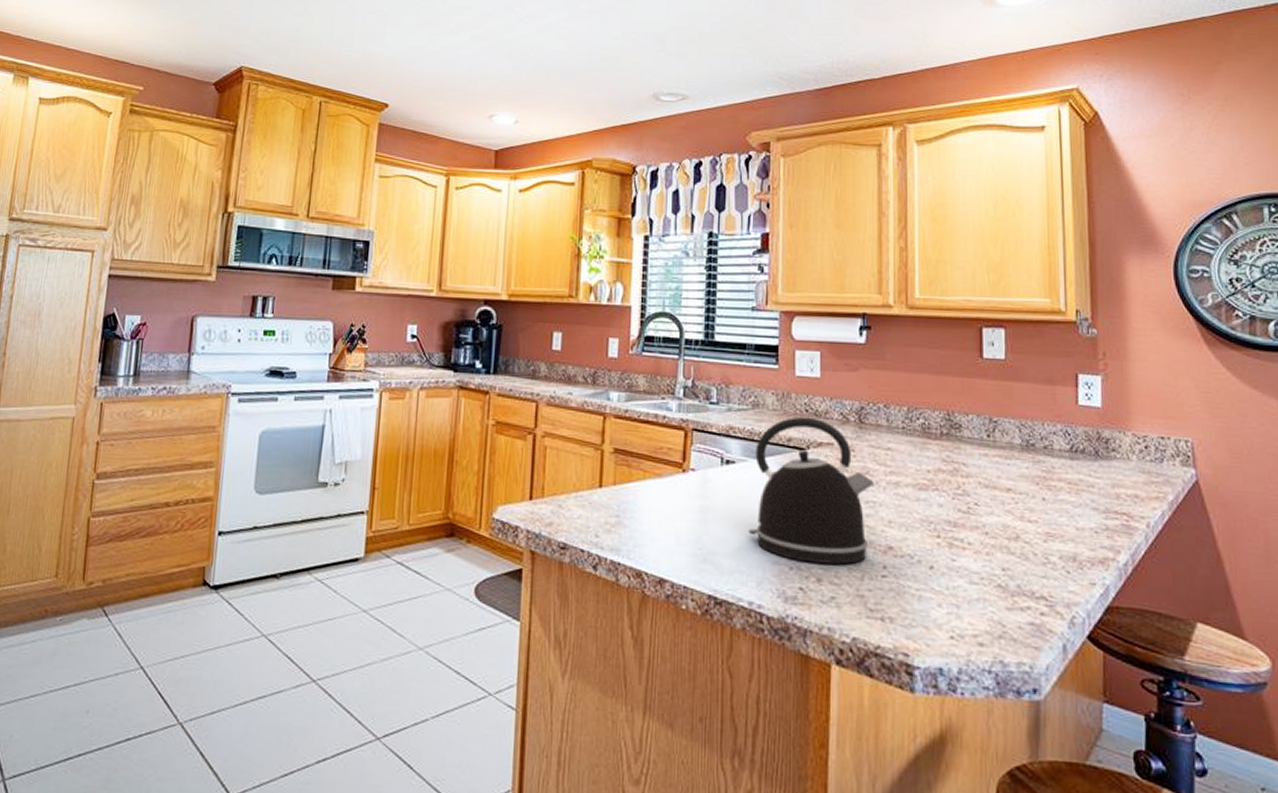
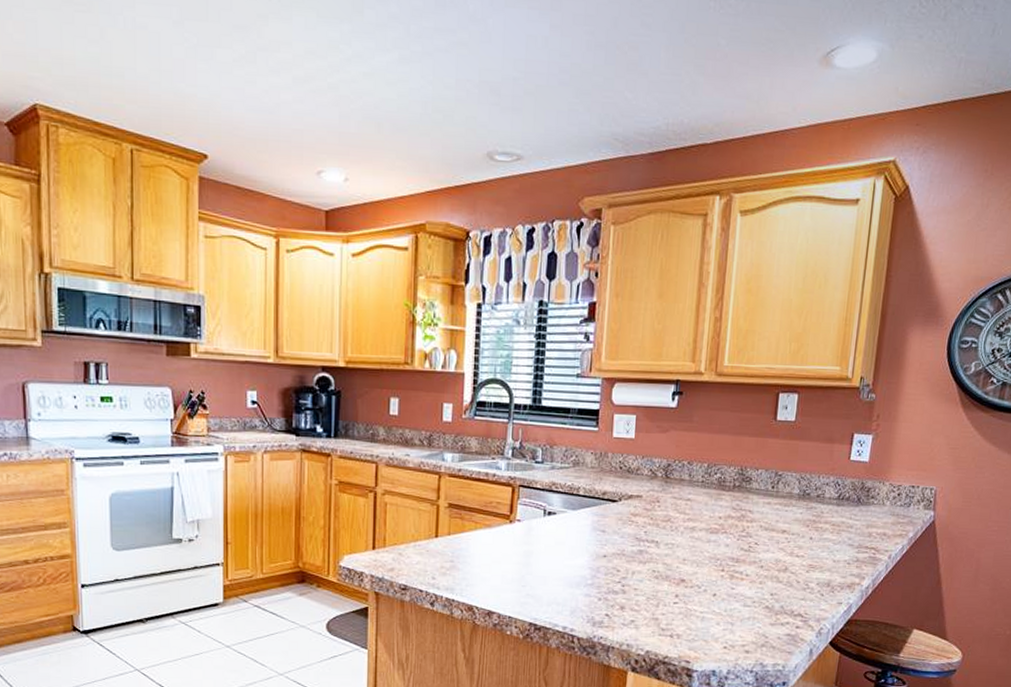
kettle: present [748,416,875,565] -> none [565,473,674,595]

